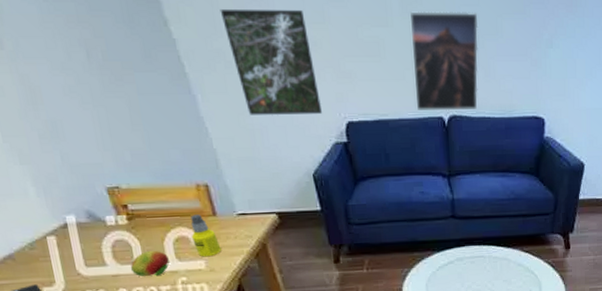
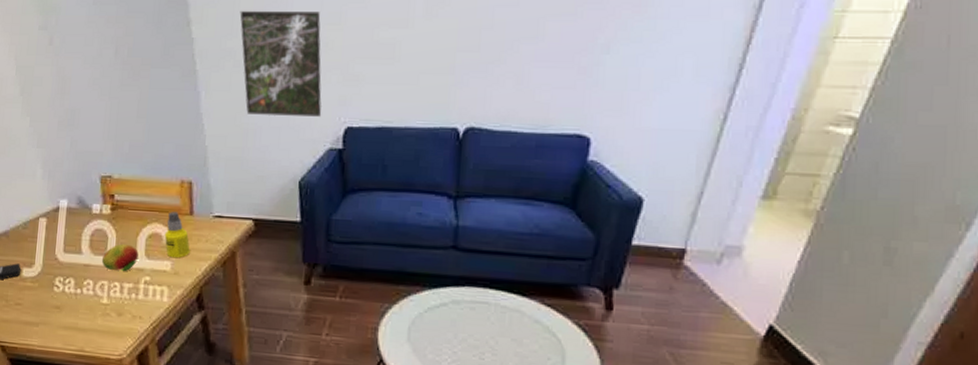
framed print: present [409,11,479,111] -> none [427,12,516,122]

